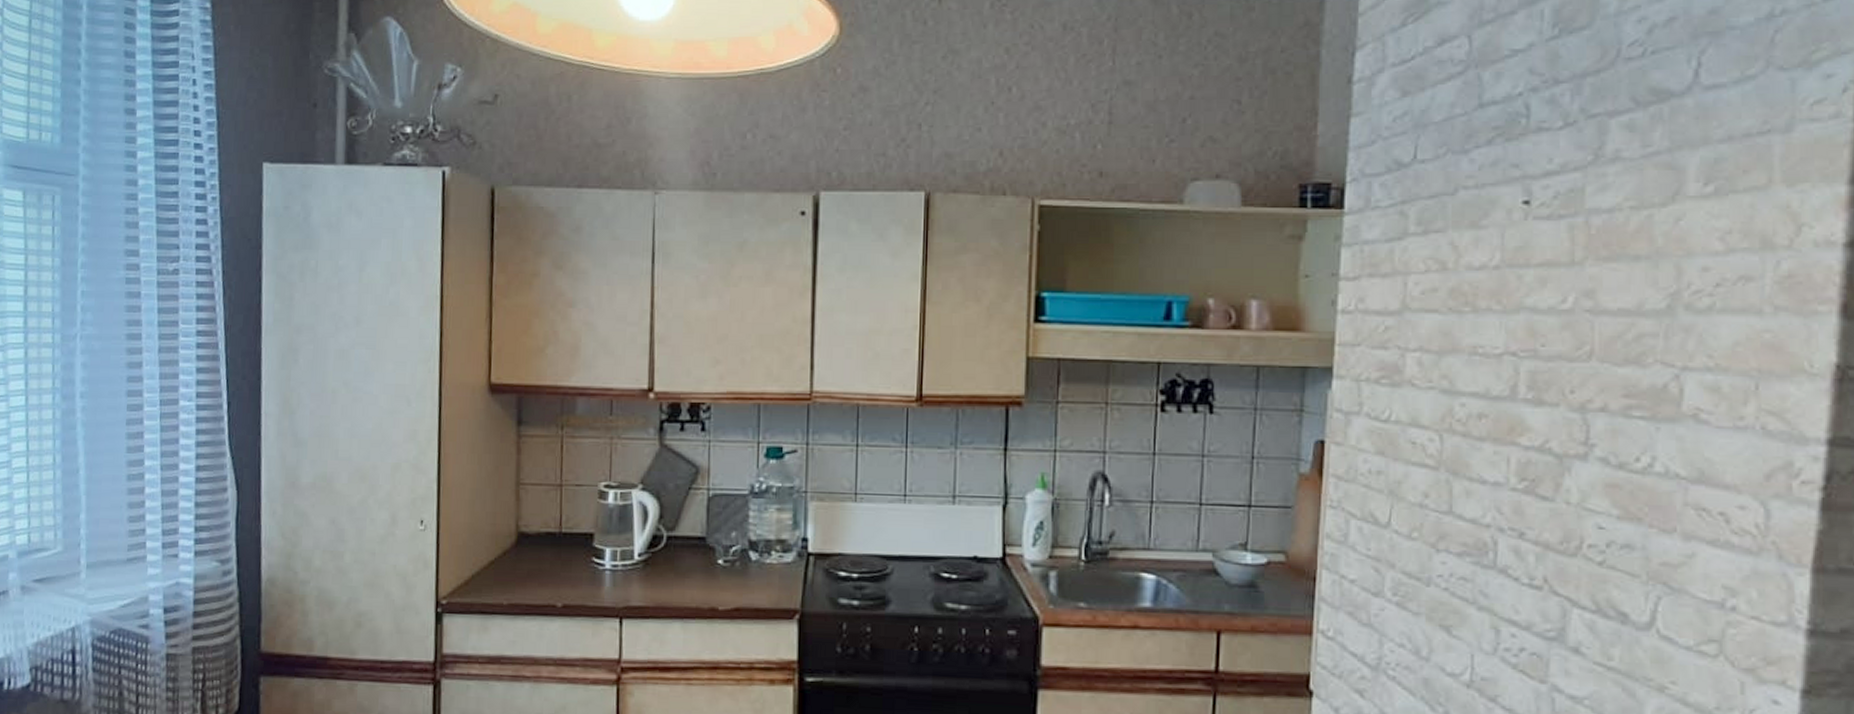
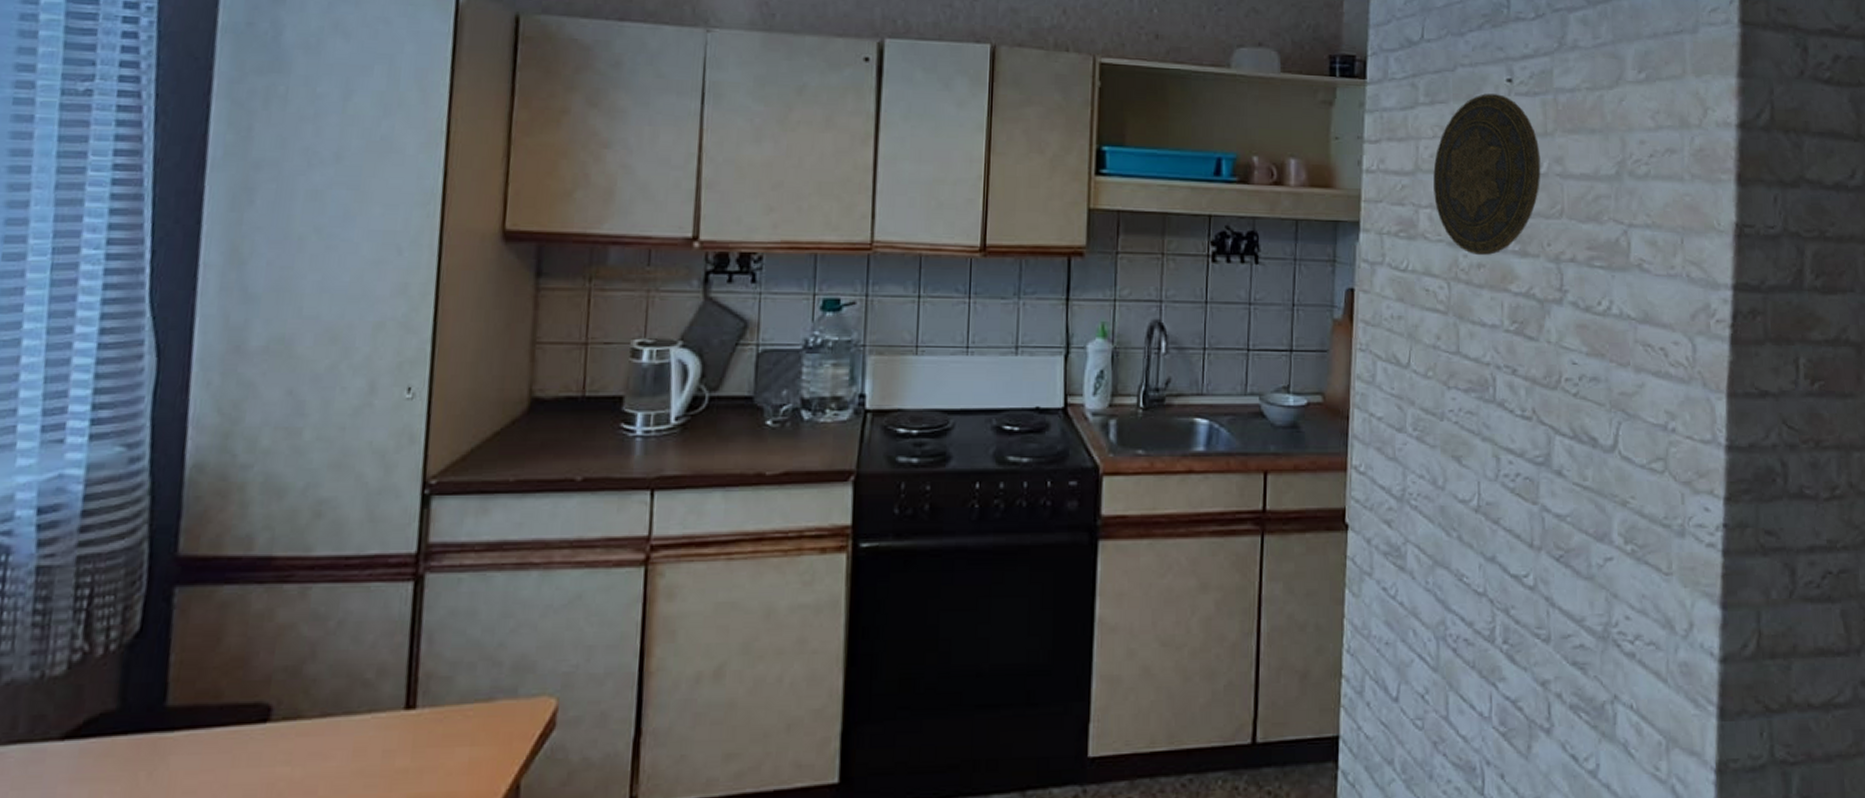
decorative plate: none [1425,219,1565,405] -> present [1433,93,1541,256]

